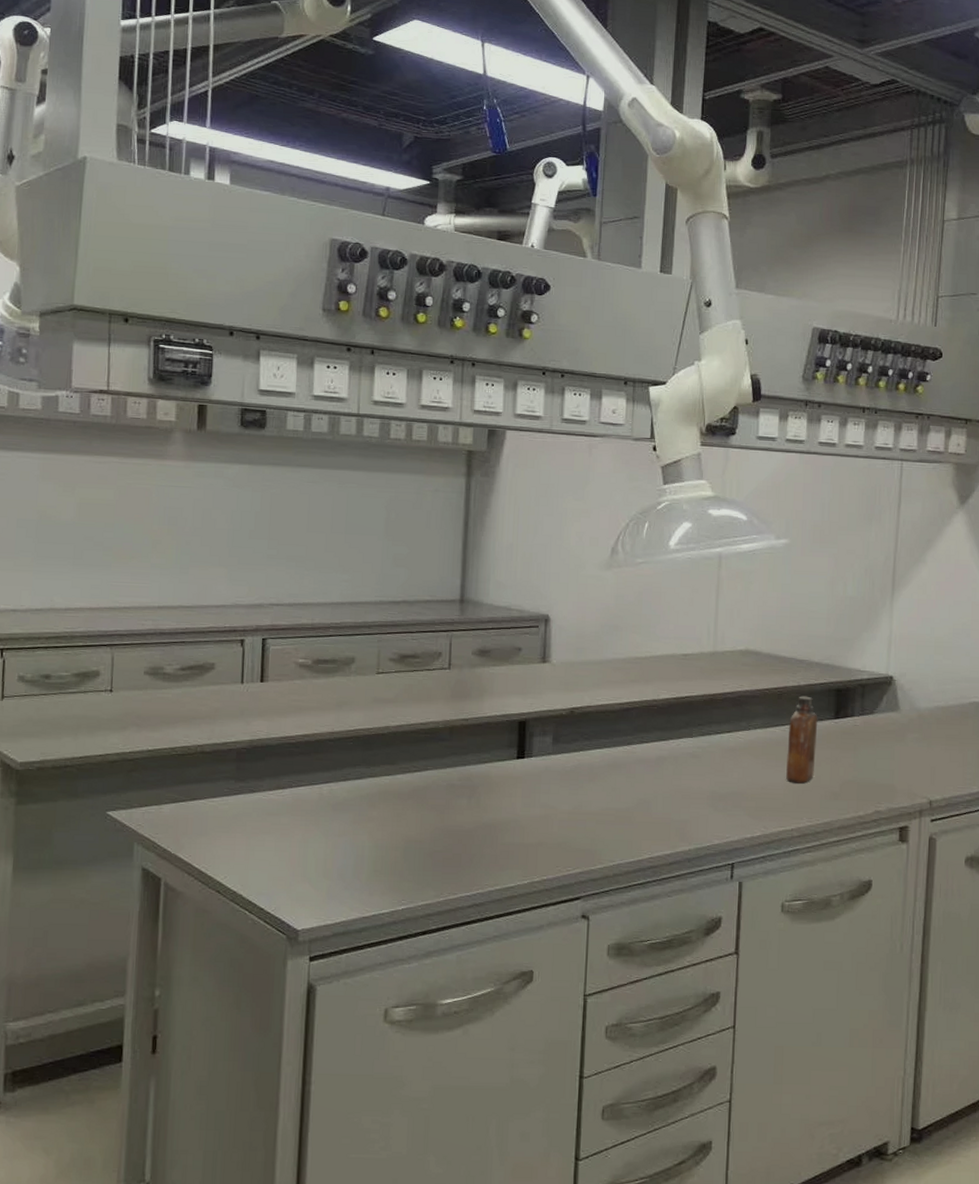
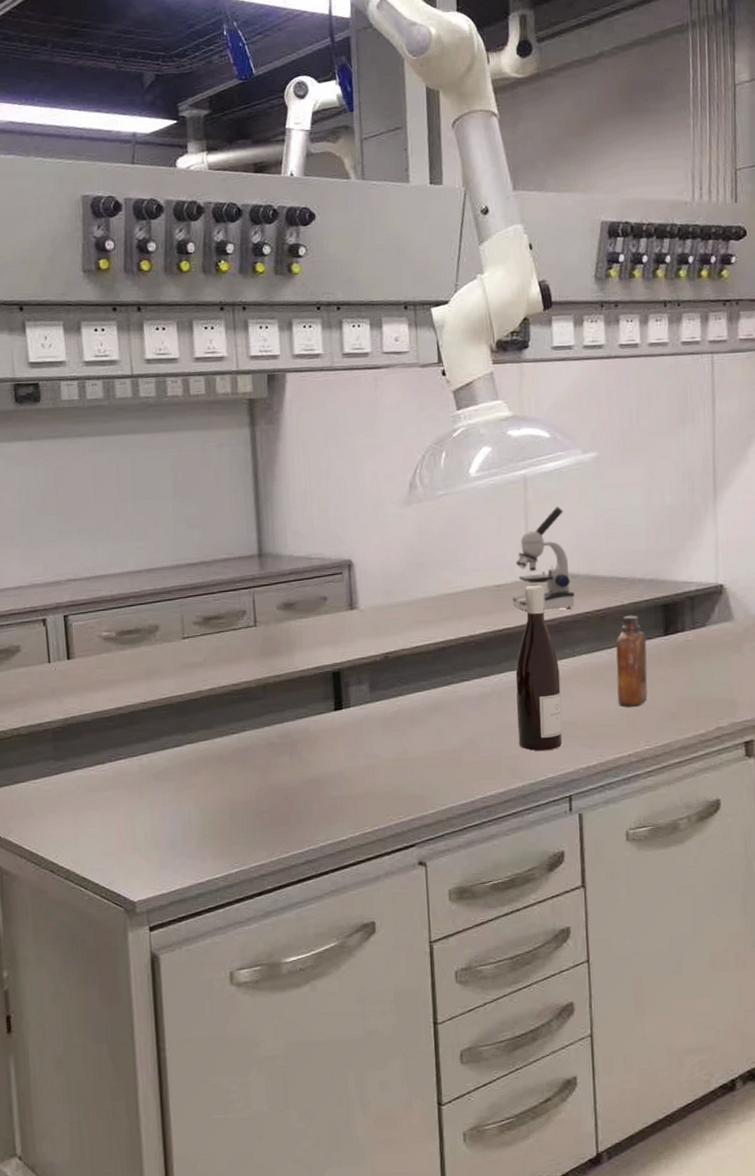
bottle: none [689,658,735,818] -> present [515,585,563,751]
microscope: none [696,586,756,684] -> present [512,507,575,613]

